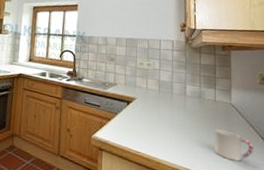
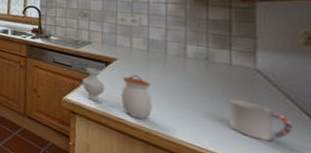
jar: none [108,106,162,151] -> present [82,67,152,119]

